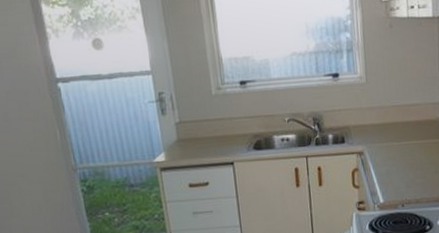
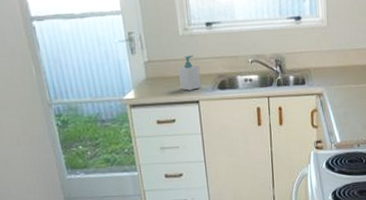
soap bottle: none [210,114,236,152] -> present [177,55,201,91]

